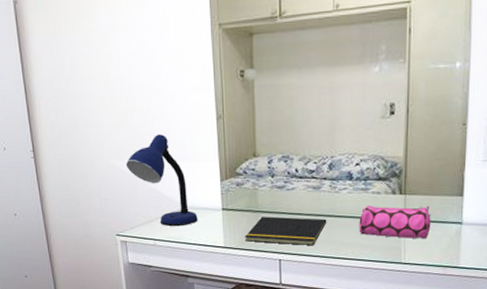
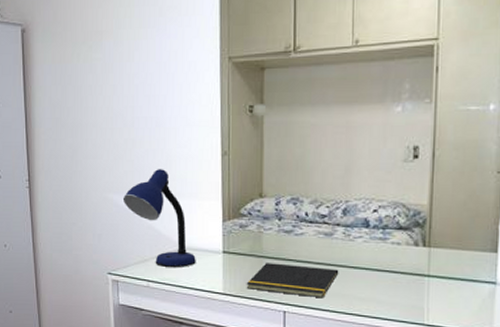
pencil case: present [359,205,431,239] -> none [375,256,460,299]

